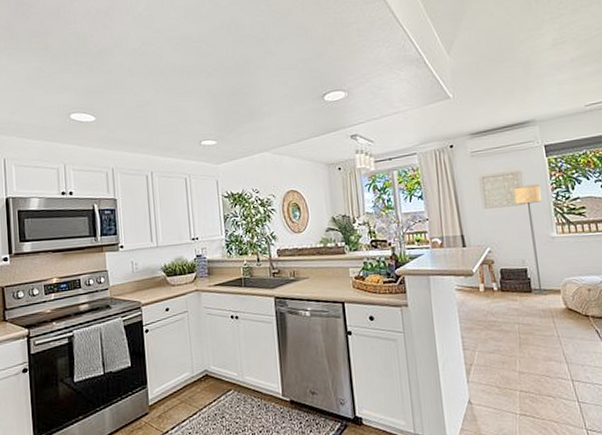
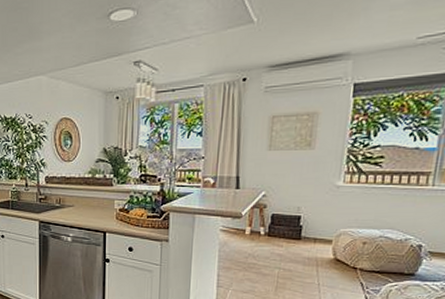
floor lamp: present [513,184,550,295] -> none [300,127,337,244]

